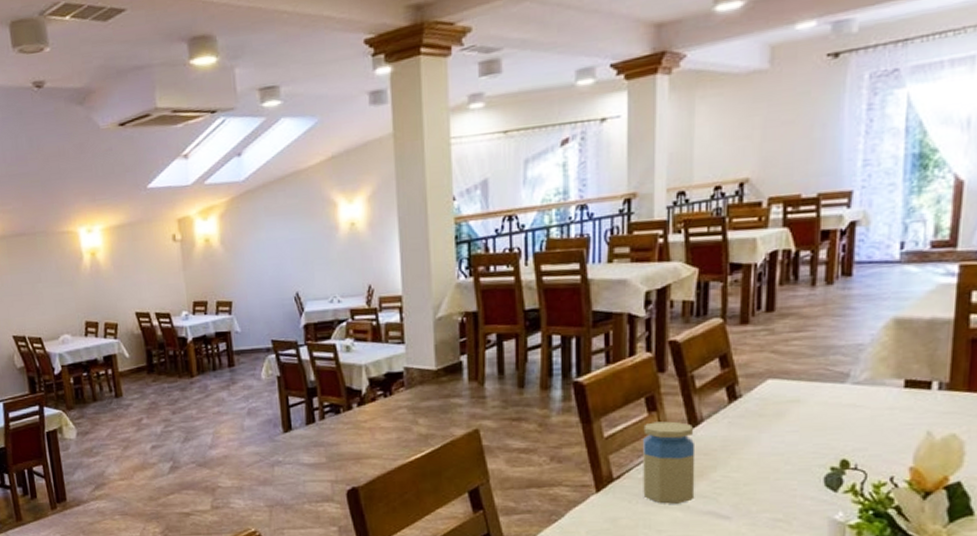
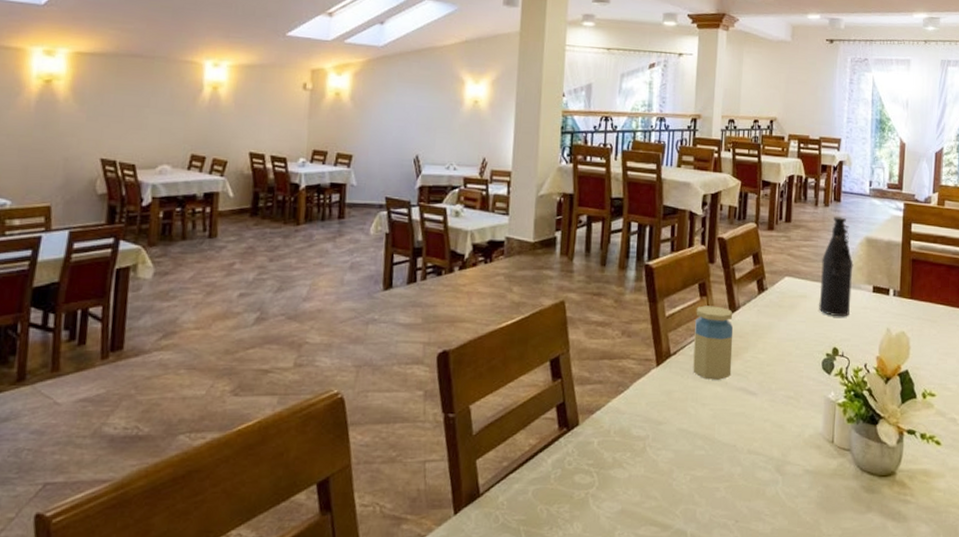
bottle: none [819,295,873,423] -> present [819,217,853,317]

